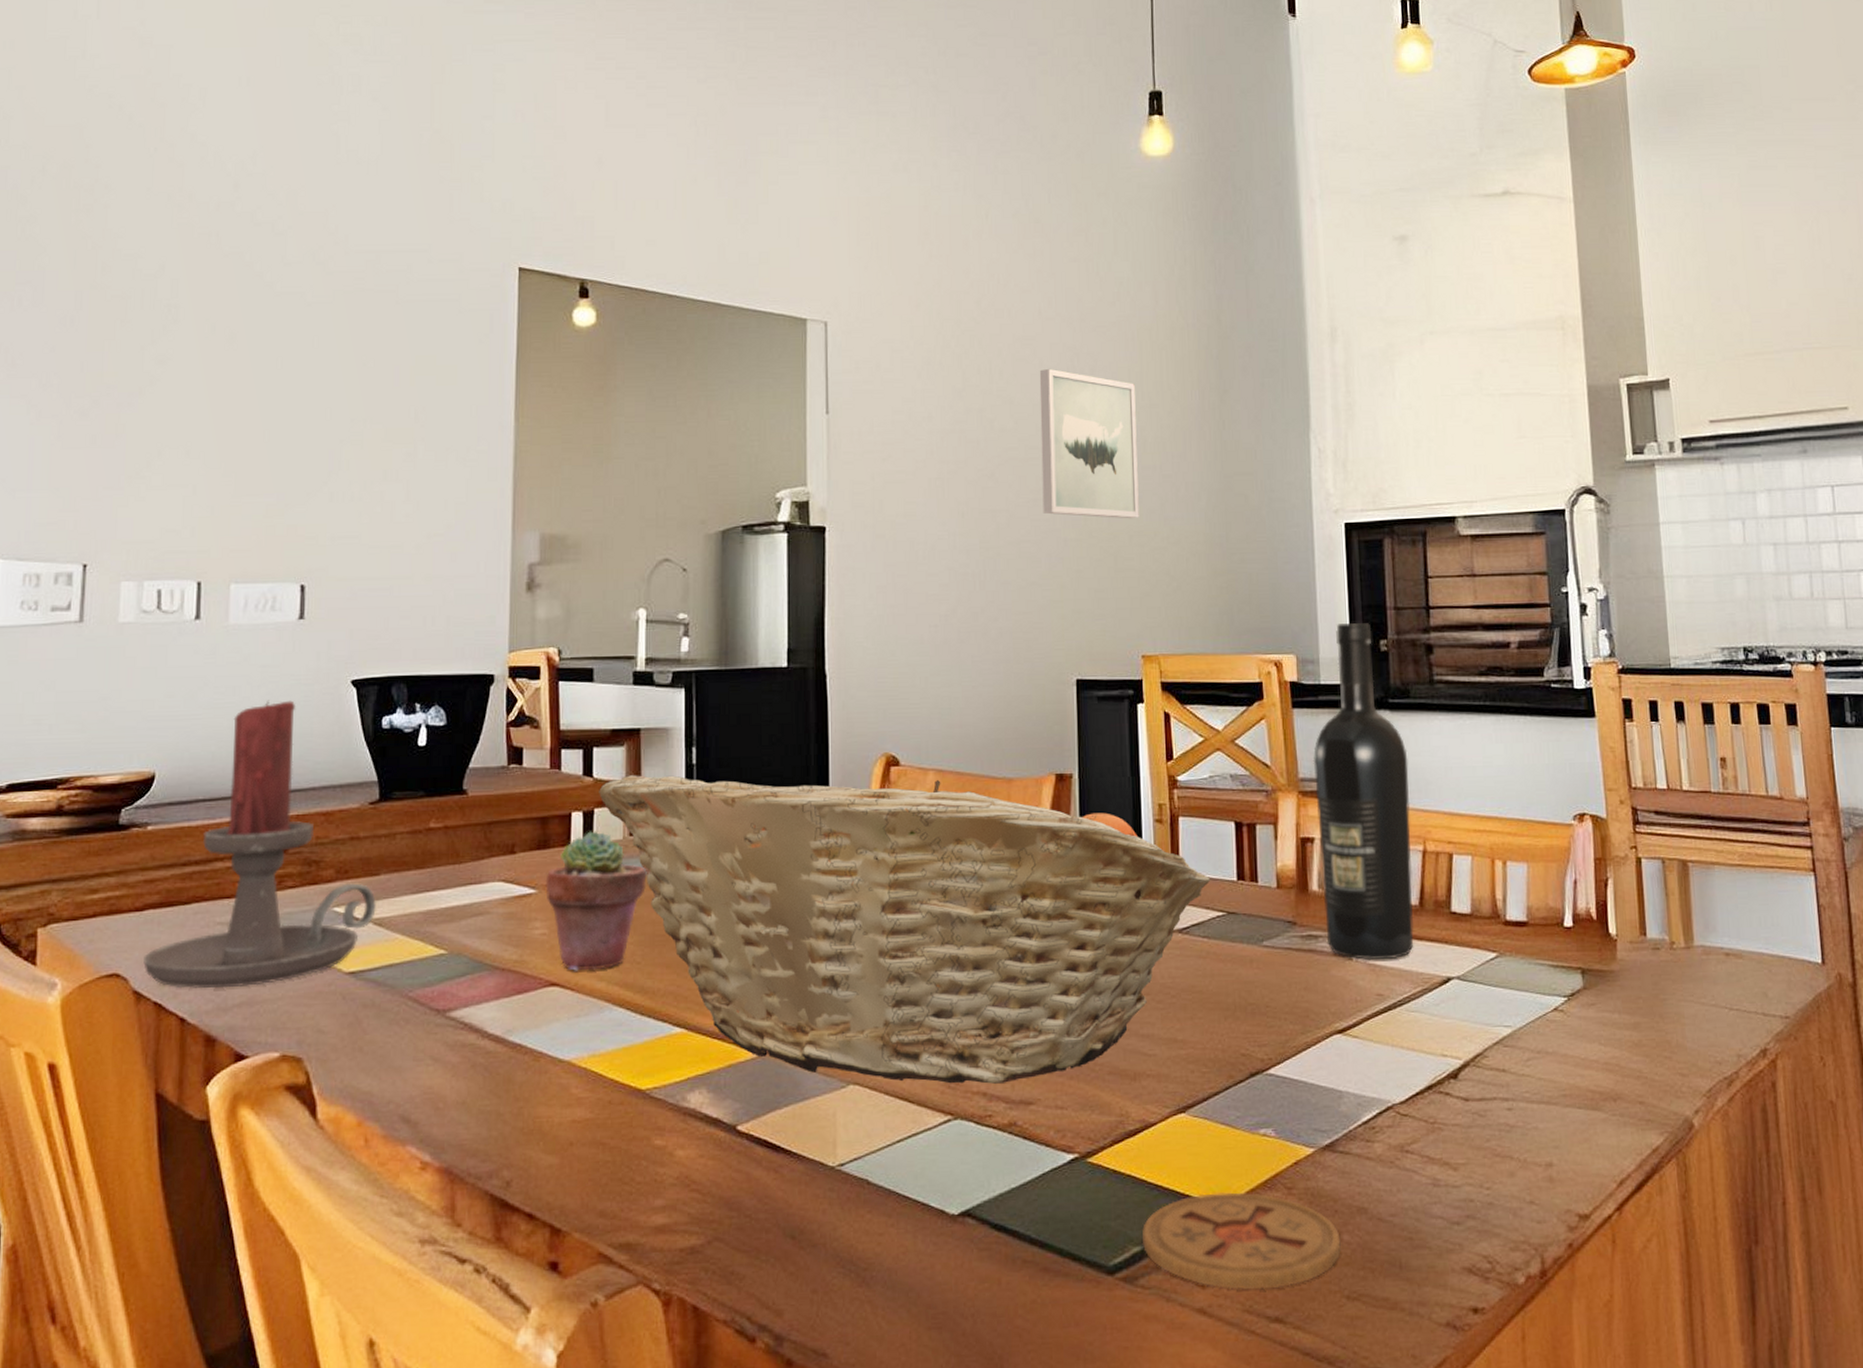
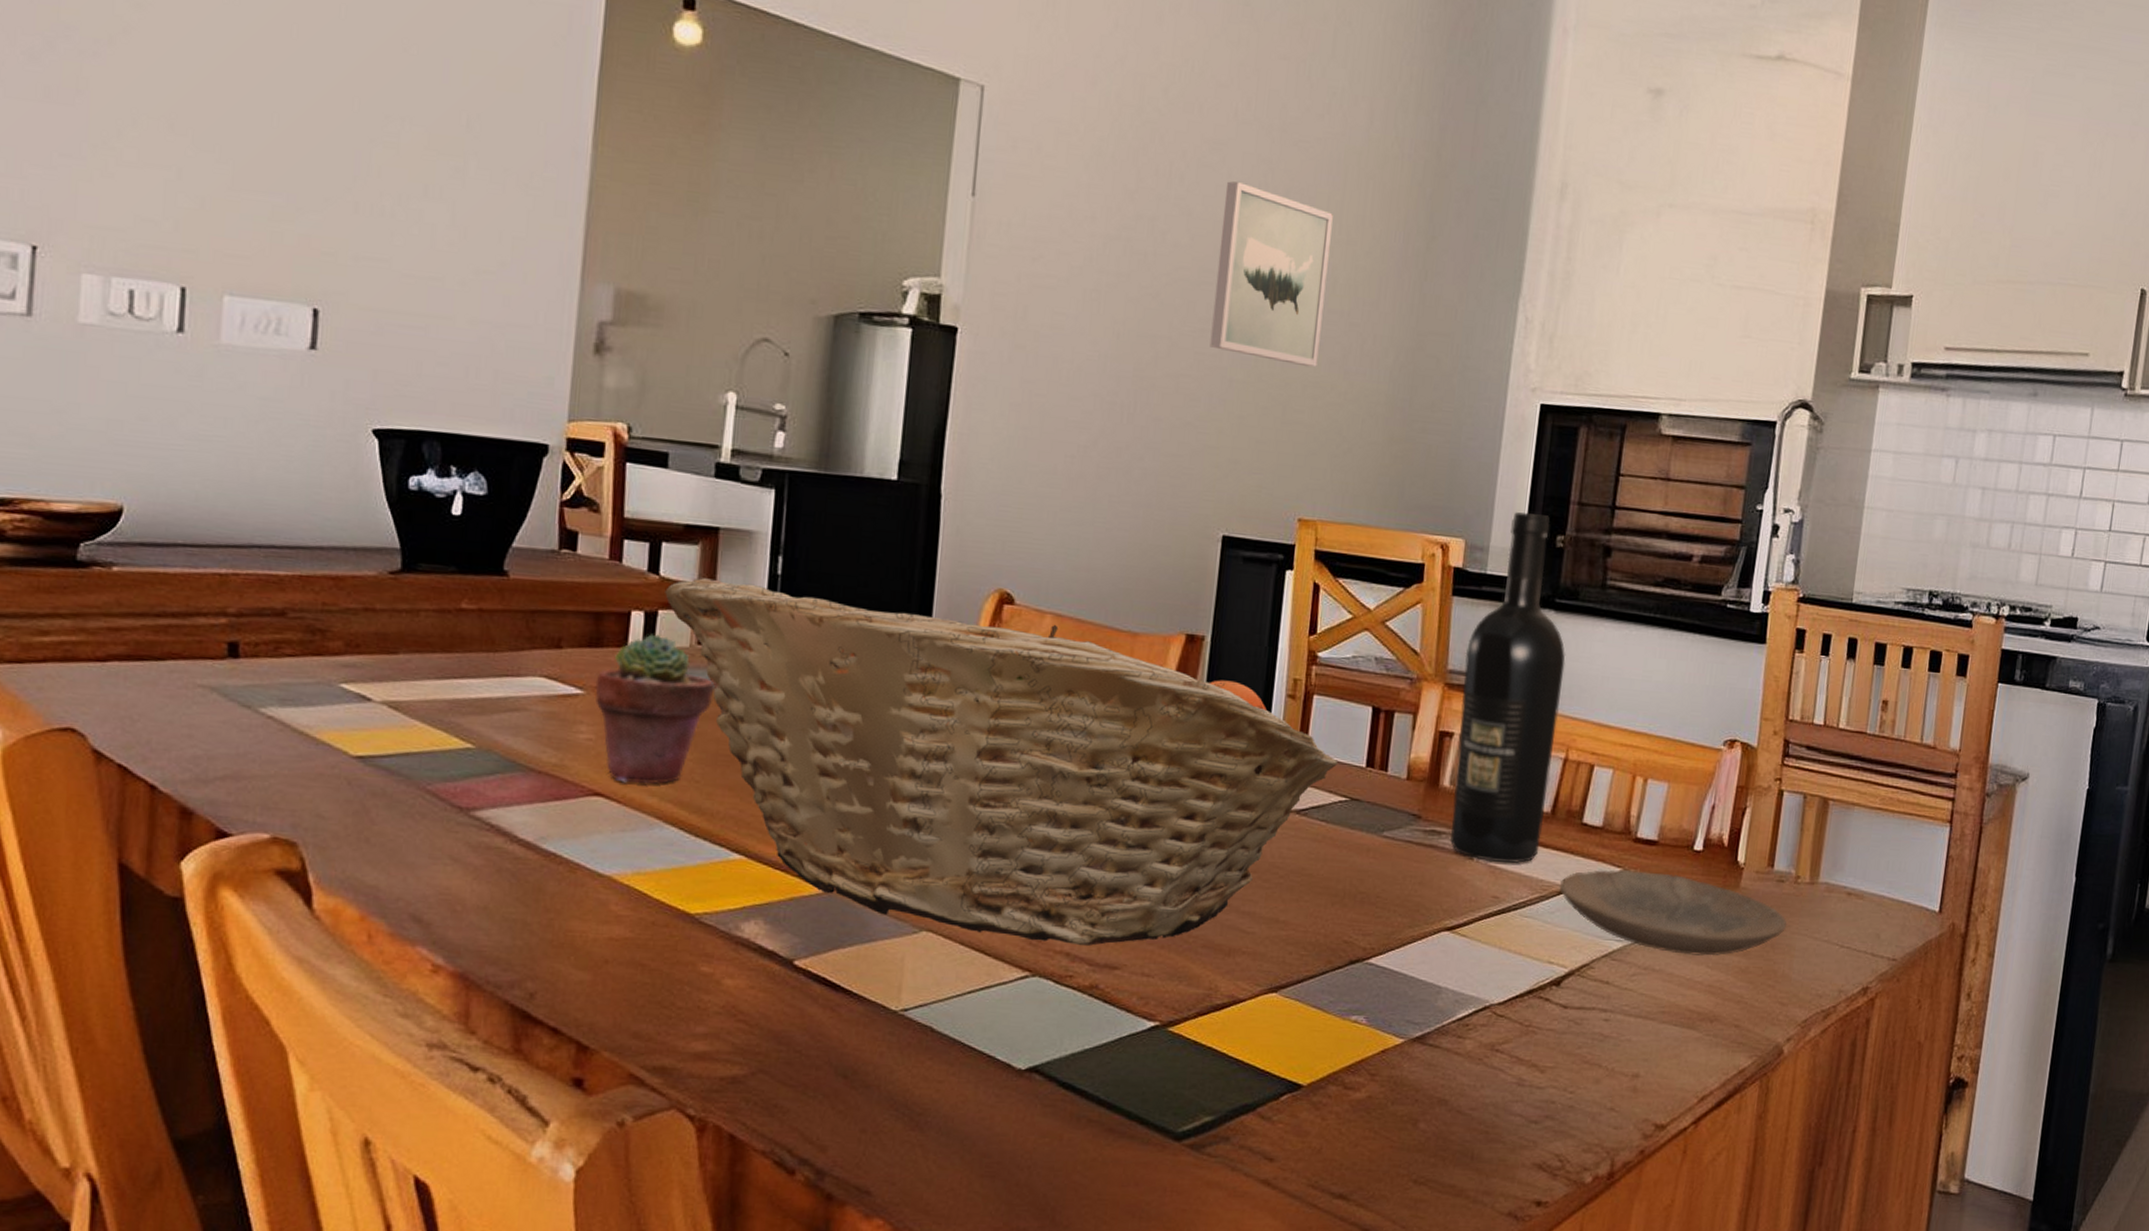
candle holder: present [143,700,376,989] -> none [105,439,393,759]
coaster: present [1142,1192,1341,1290] -> none [1214,1072,1417,1167]
plate: none [1439,953,1672,1034] -> present [1559,870,1787,956]

